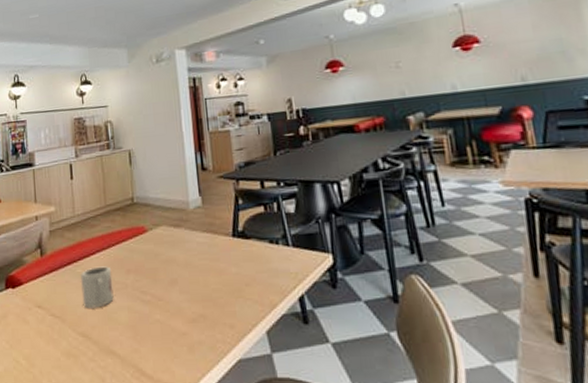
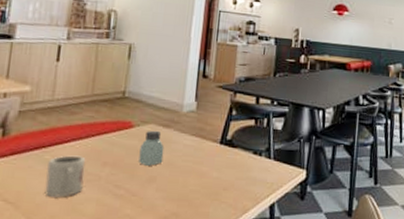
saltshaker: none [157,231,181,269] -> present [138,130,165,166]

